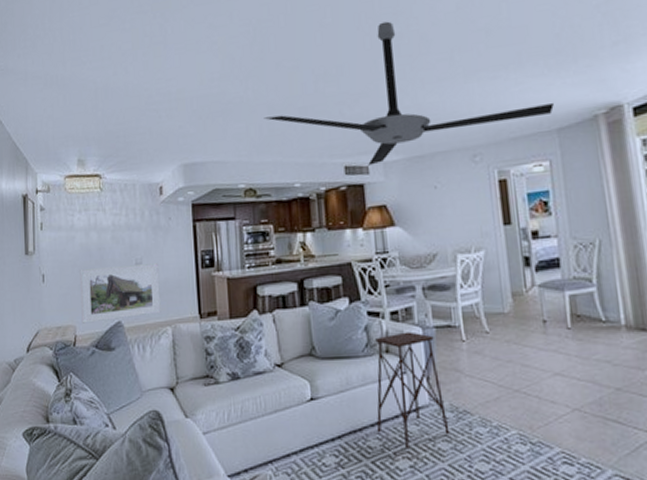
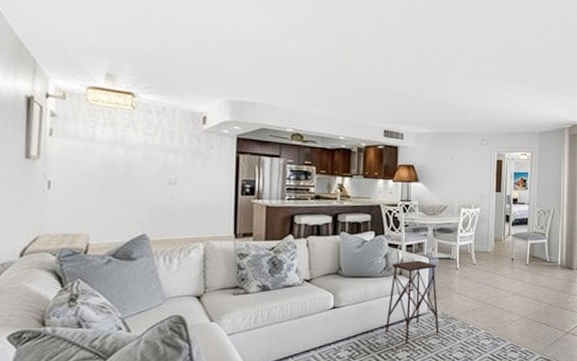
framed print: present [80,263,161,324] -> none [97,181,195,234]
ceiling fan: present [264,21,554,166] -> none [317,24,539,133]

